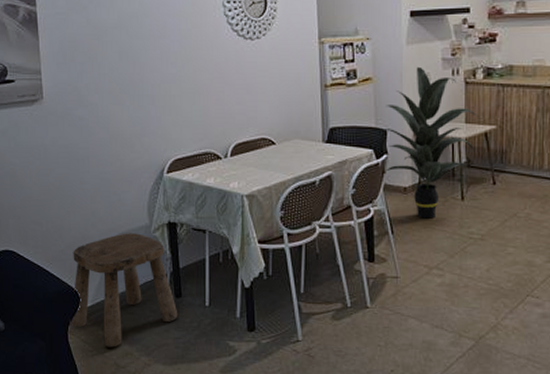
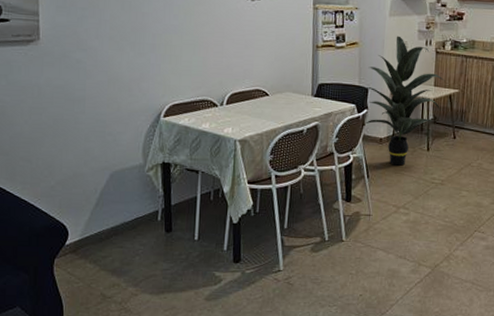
stool: present [69,233,178,347] -> none [56,171,168,279]

